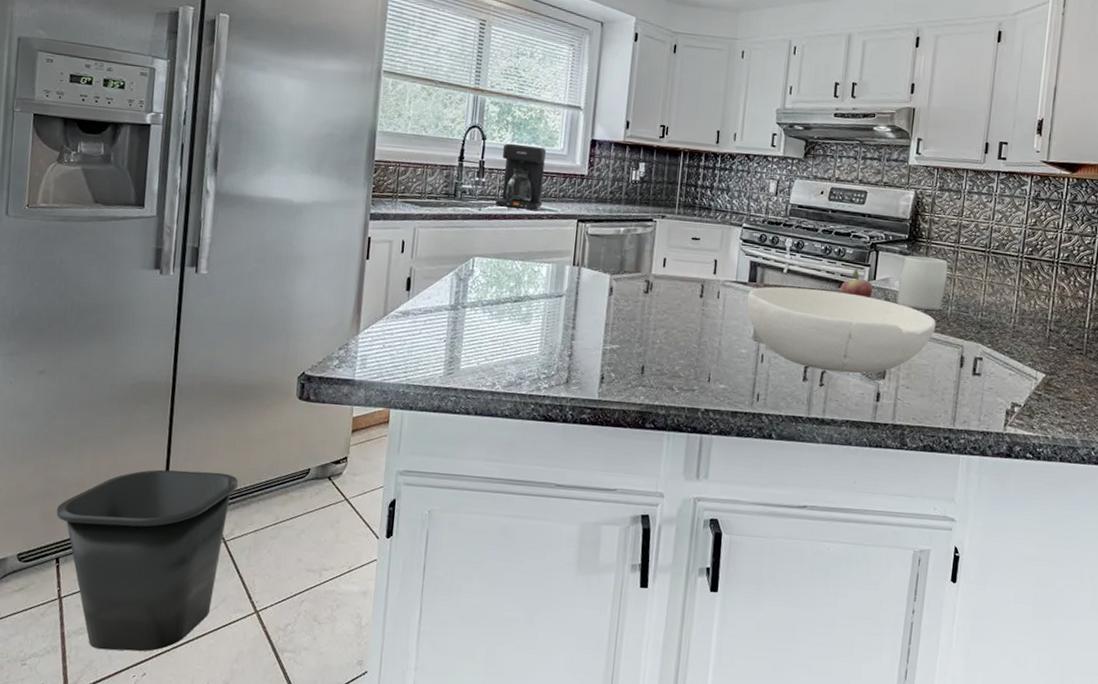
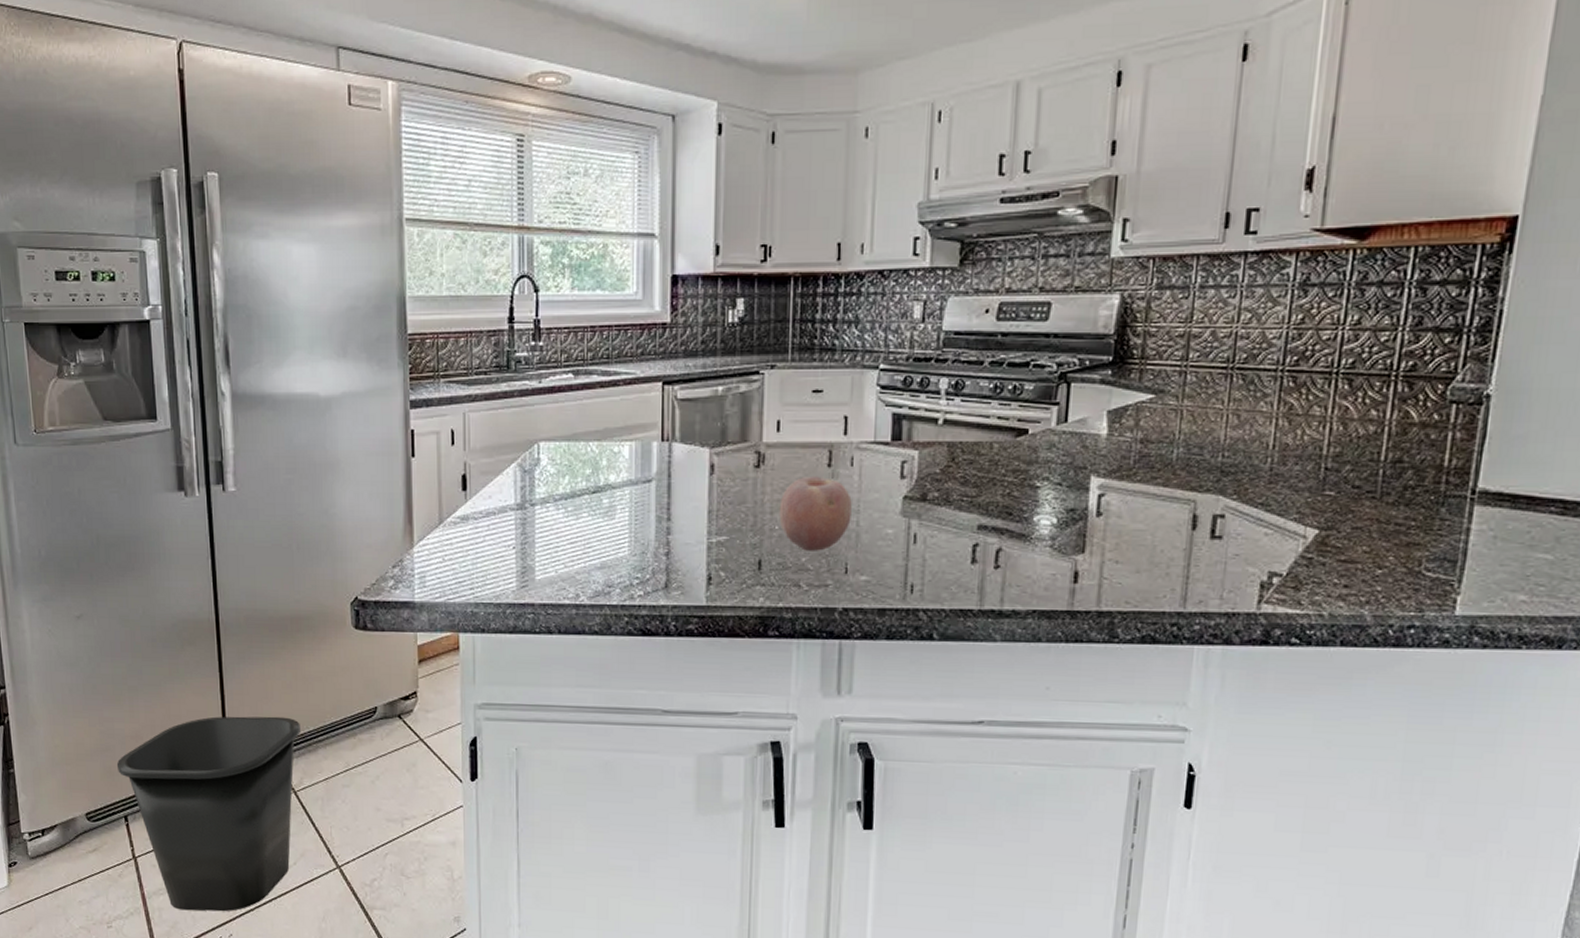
coffee maker: present [496,143,546,211] -> none [559,292,616,377]
fruit: none [660,303,717,363] -> present [779,476,852,551]
bowl: present [747,286,936,374] -> none [891,443,1156,549]
fruit: present [840,267,874,299] -> none [1018,407,1065,448]
mug: present [897,255,948,311] -> none [1098,383,1172,457]

